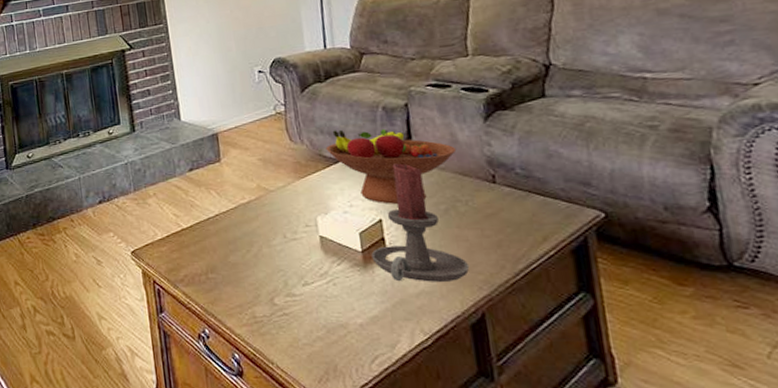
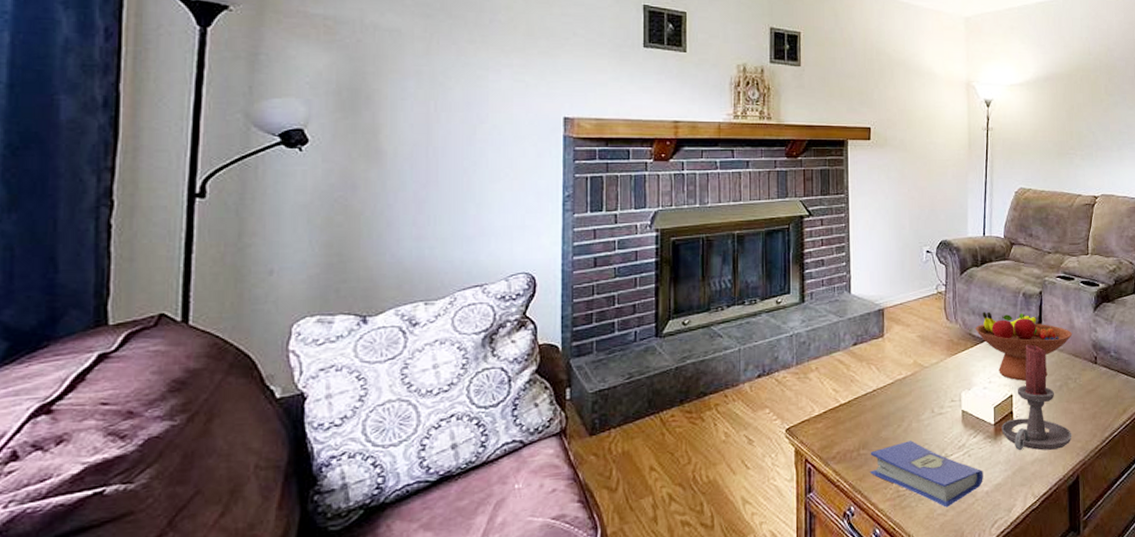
hardcover book: none [219,266,355,338] -> present [869,441,983,508]

